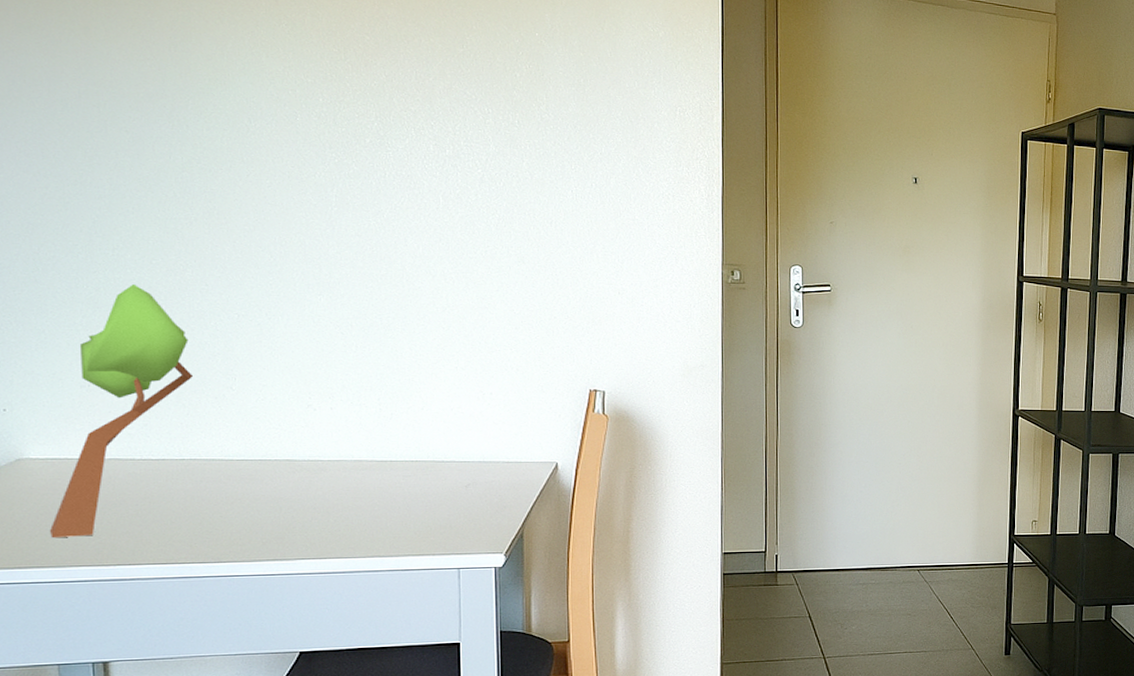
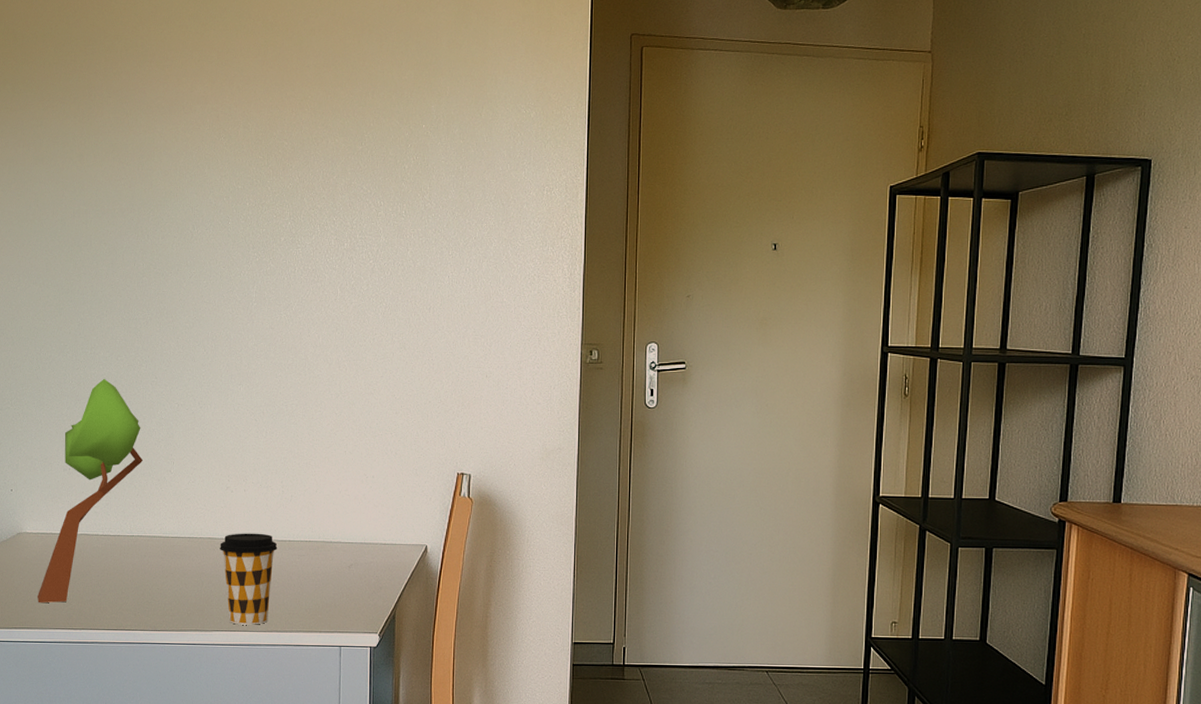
coffee cup: none [301,453,377,552] -> present [220,533,278,625]

